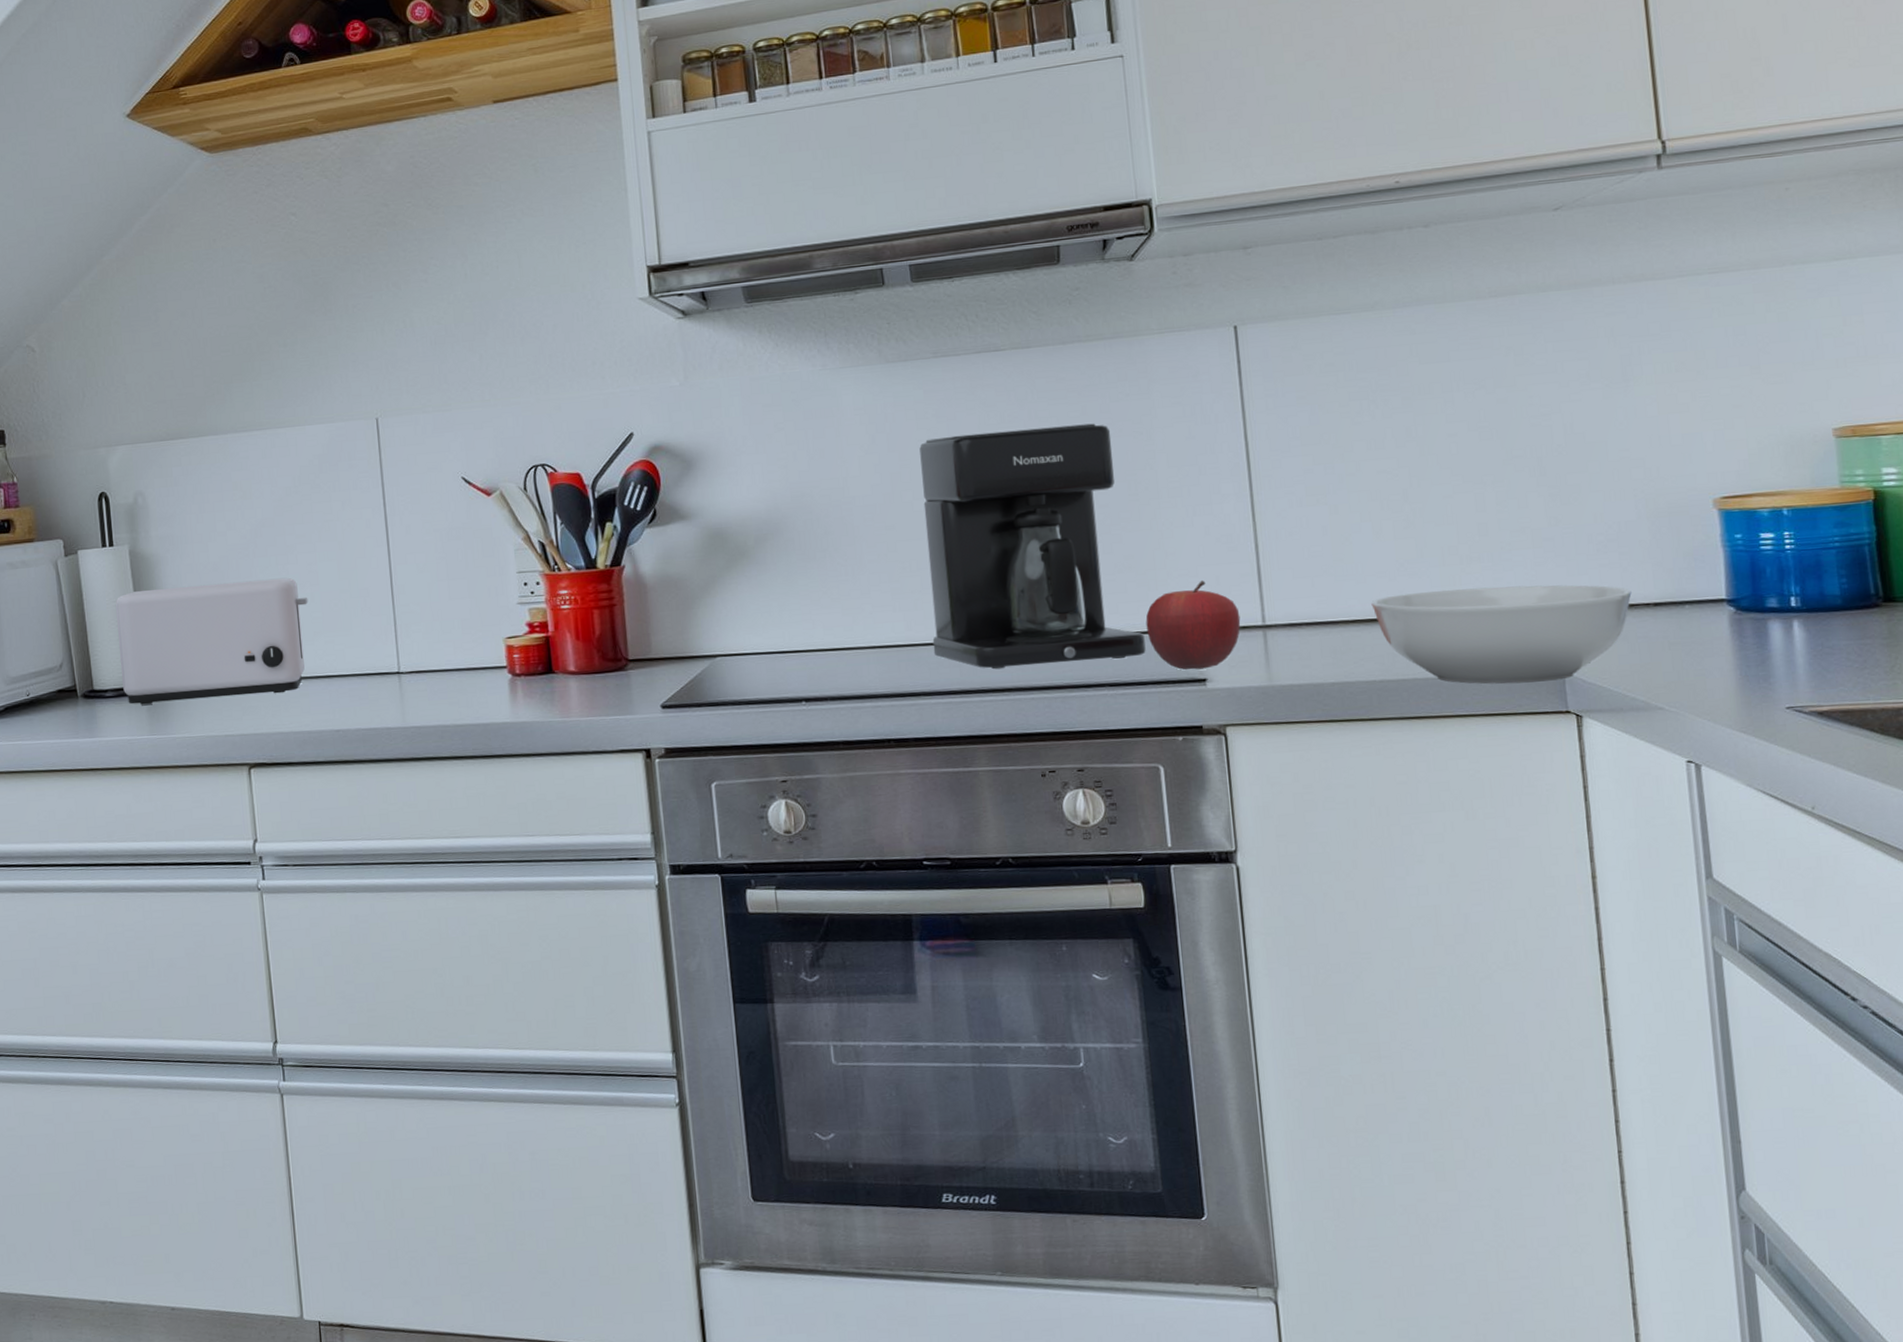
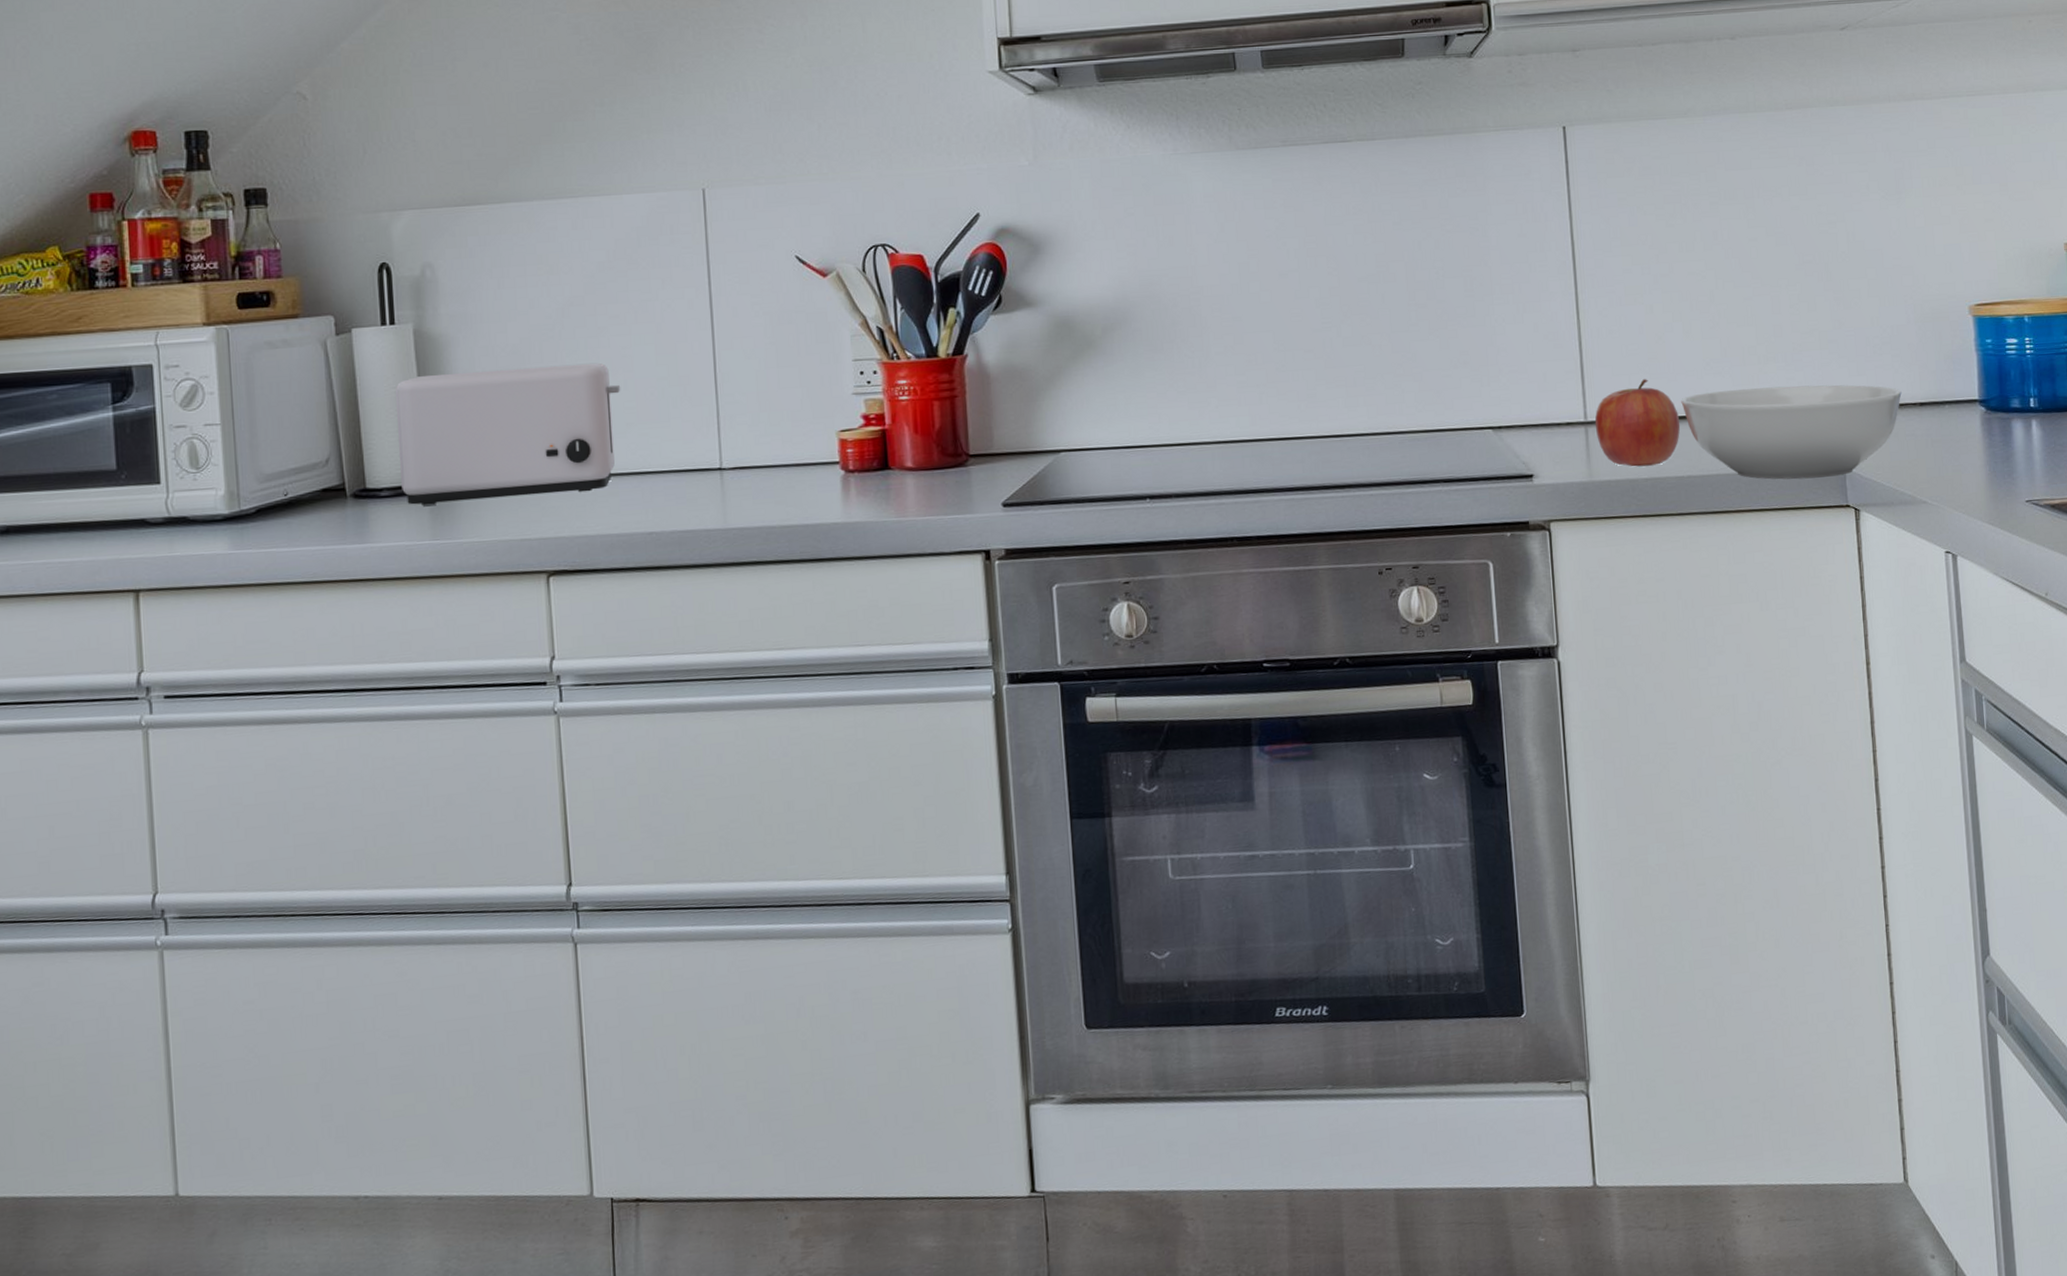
coffee maker: present [919,423,1146,670] -> none [1267,218,1478,466]
fruit: present [1145,580,1241,671] -> none [1478,377,1565,466]
fruit: none [1274,581,1371,671] -> present [1594,379,1681,467]

